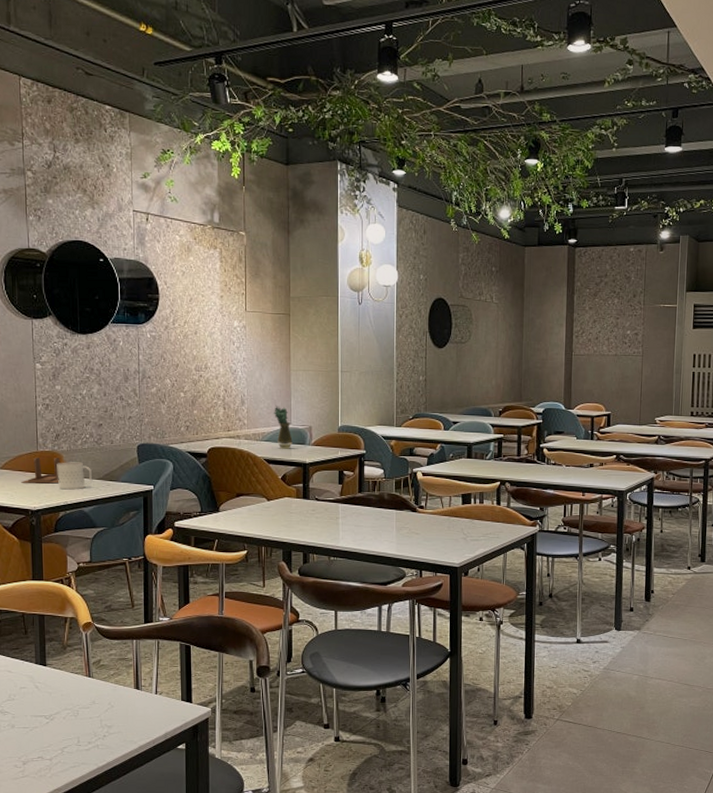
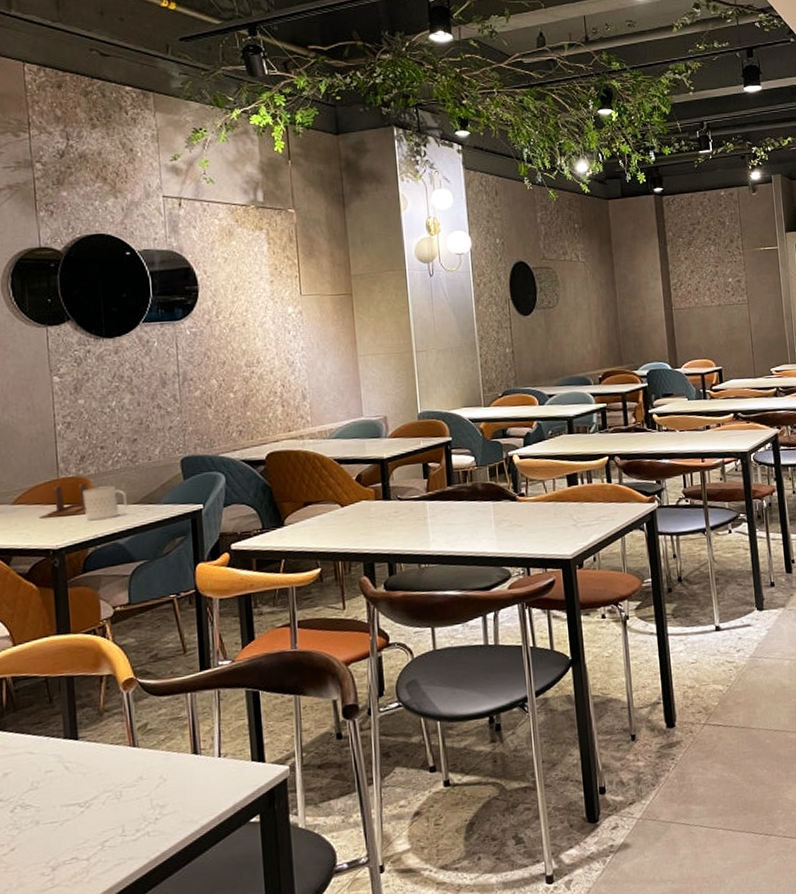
vase: present [274,406,293,449] -> none [341,397,366,446]

